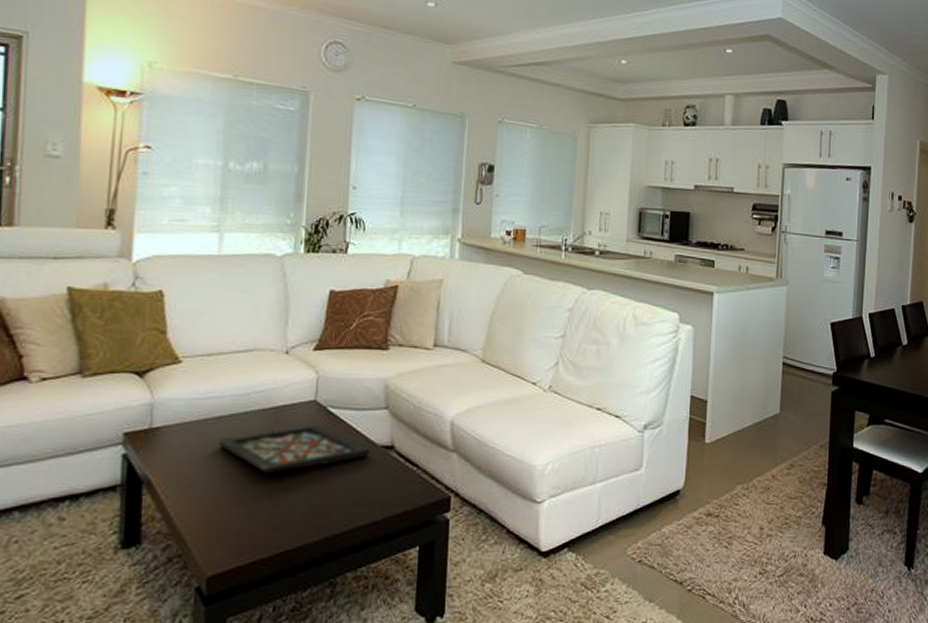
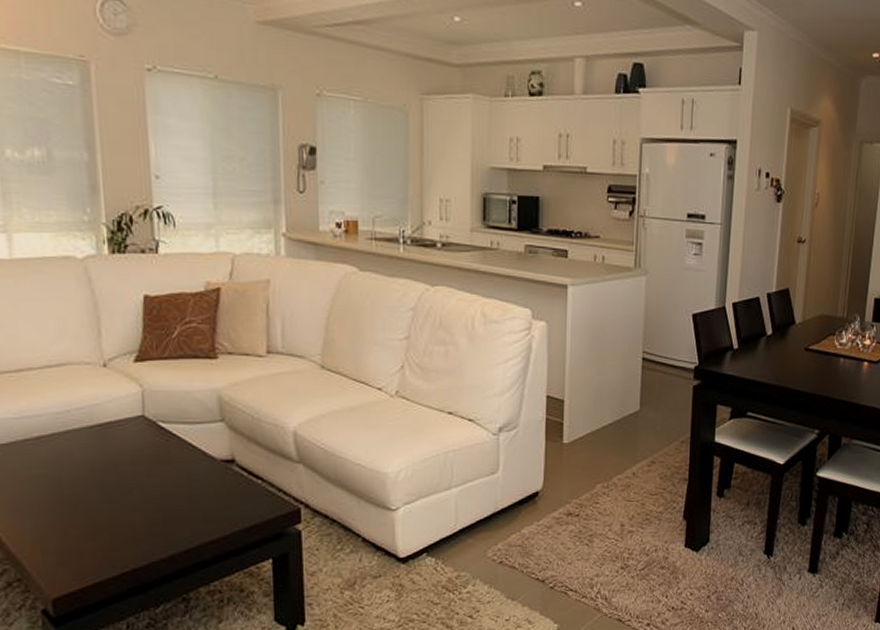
decorative tray: present [219,425,371,474] -> none [43,442,211,494]

